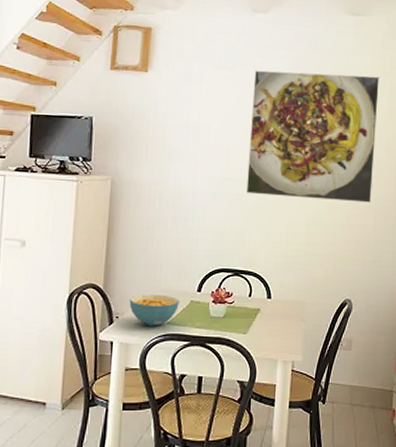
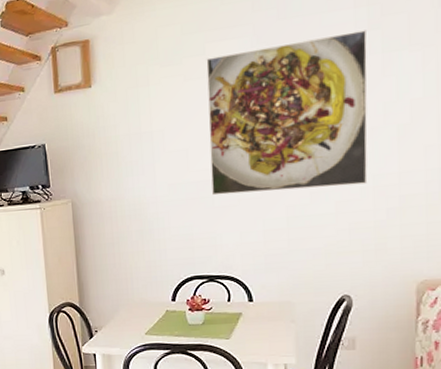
cereal bowl: present [129,294,179,327] -> none [105,307,155,338]

